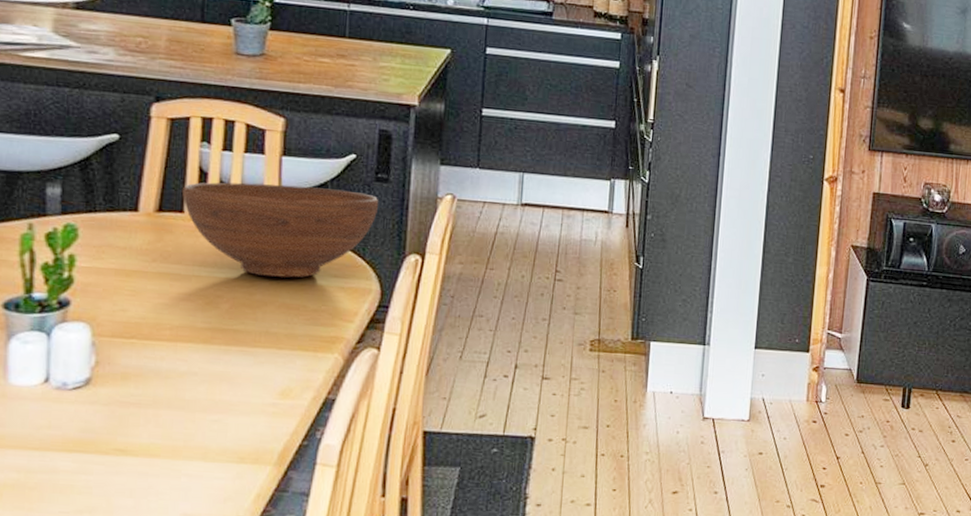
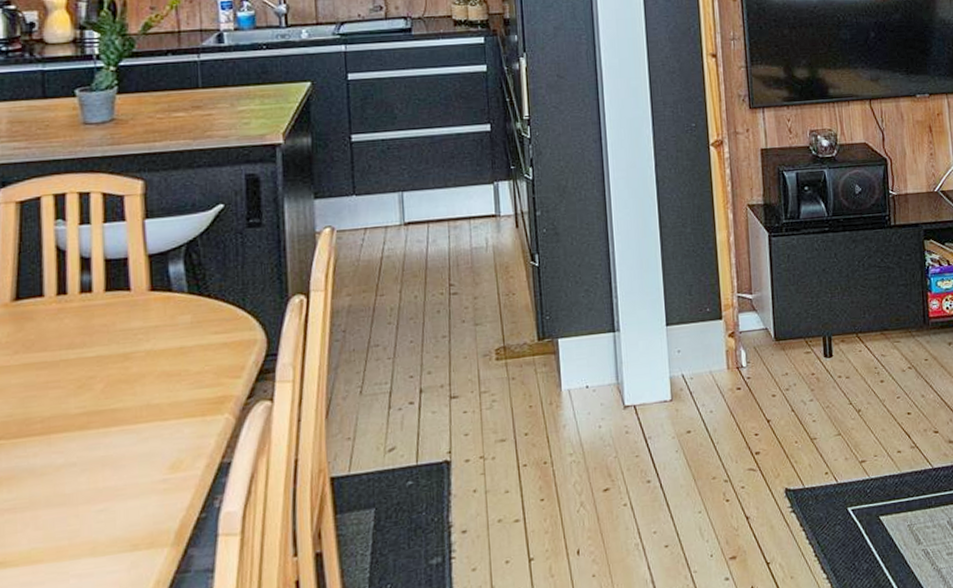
fruit bowl: present [182,182,379,278] -> none [40,242,254,348]

